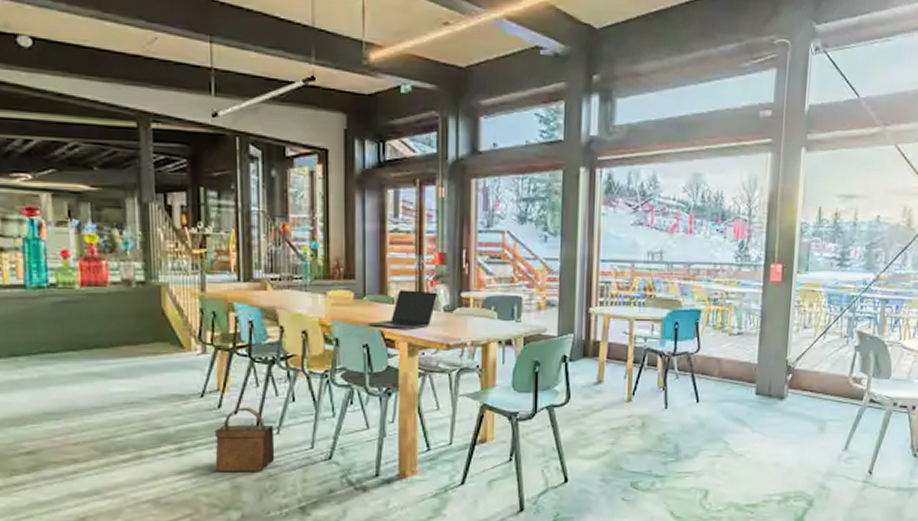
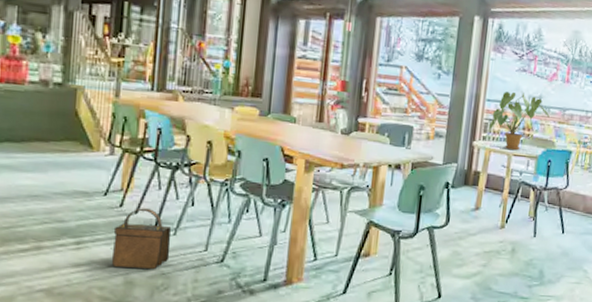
laptop: present [367,290,437,329] -> none [269,111,336,148]
house plant: none [606,247,673,315] -> present [489,91,550,151]

